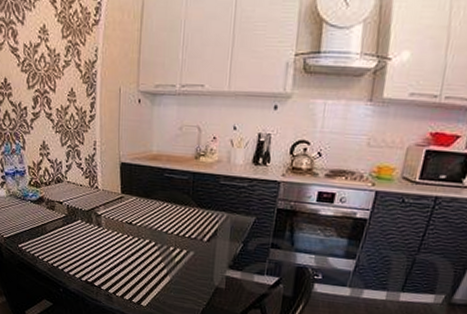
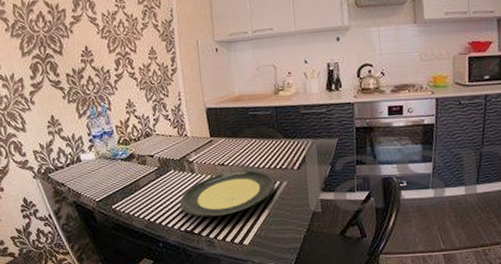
plate: none [83,231,181,274] -> present [179,170,275,217]

